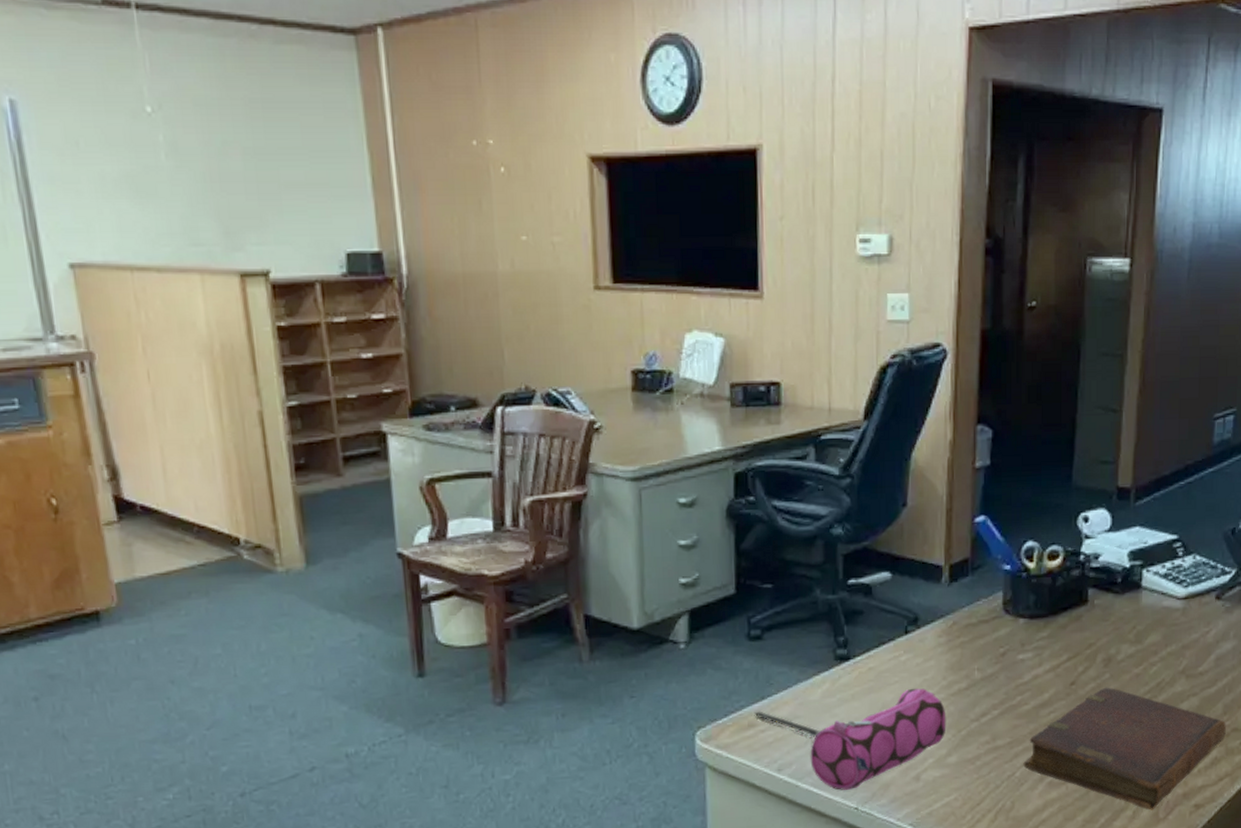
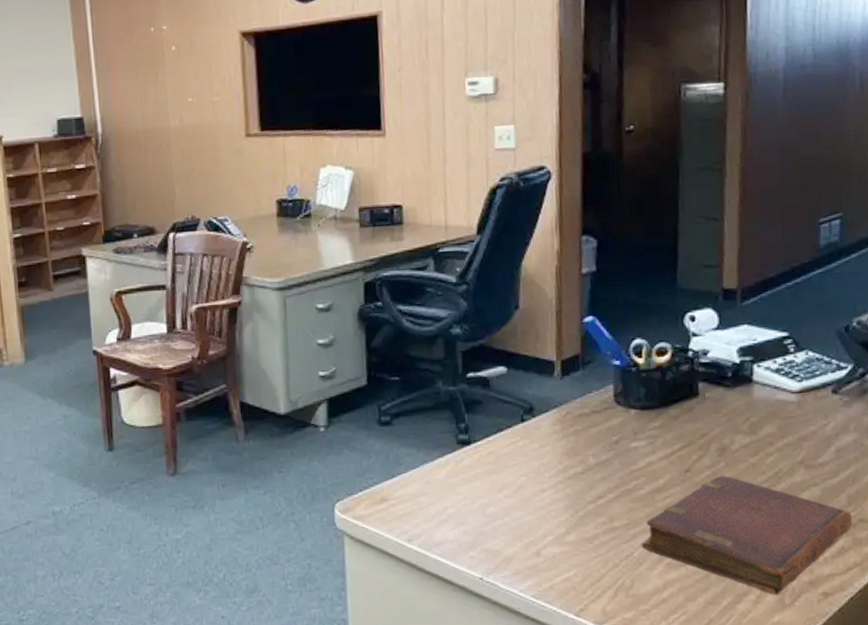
pen: present [754,711,821,738] -> none [385,487,446,513]
pencil case: present [810,688,947,790] -> none [437,471,564,561]

